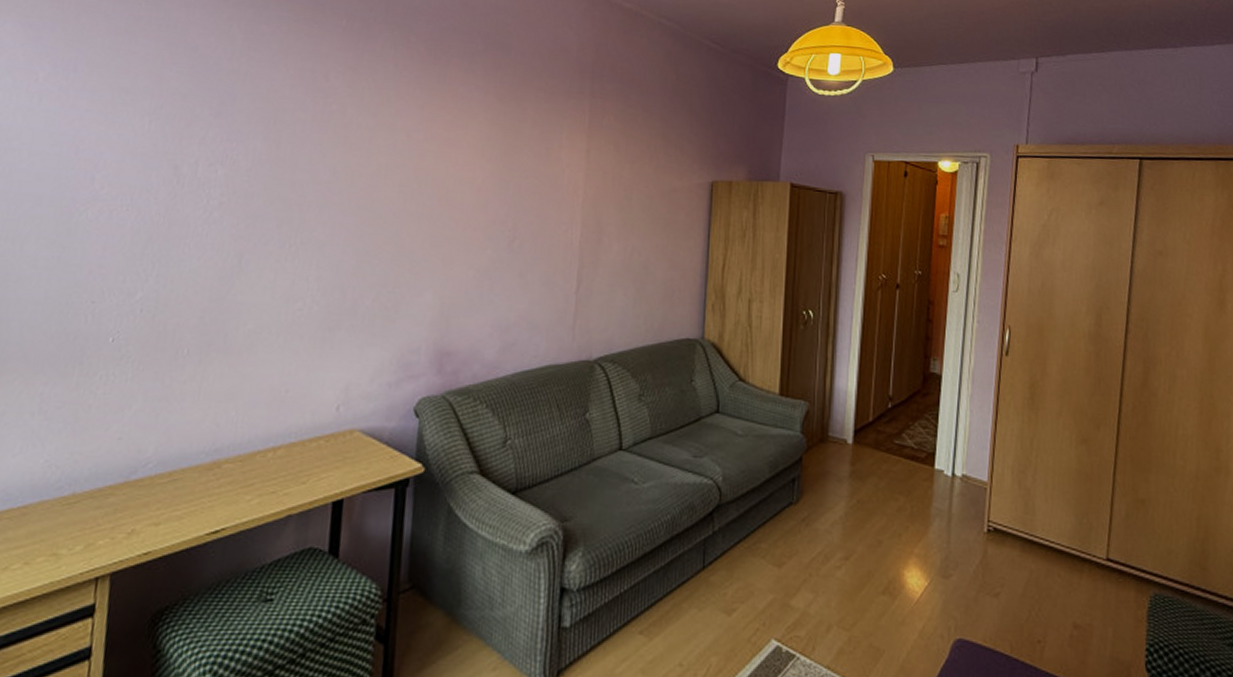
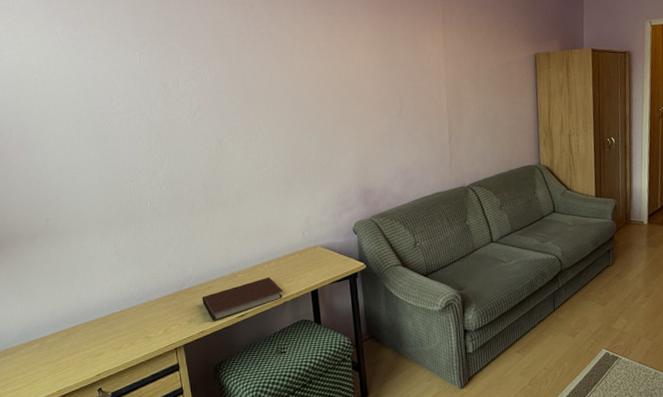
notebook: none [157,472,290,539] -> present [202,277,284,322]

